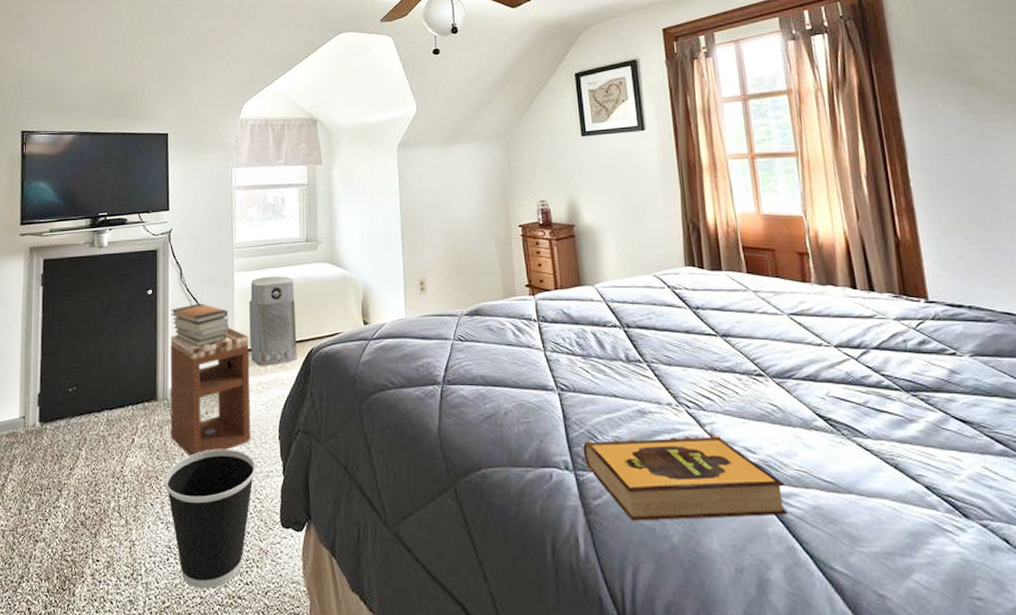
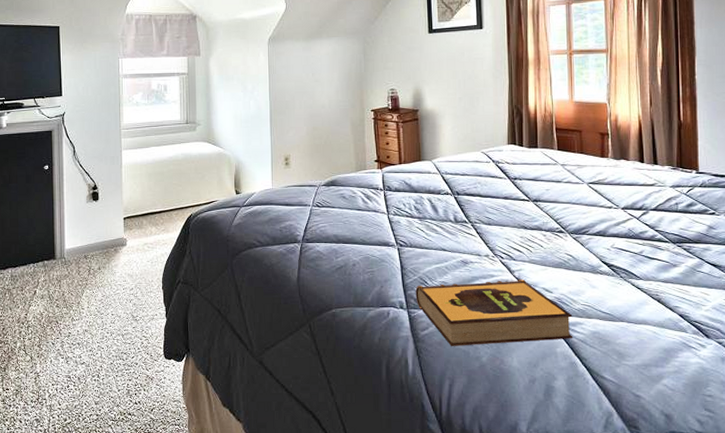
wastebasket: present [164,448,256,588] -> none [63,297,143,408]
nightstand: present [170,327,251,457] -> none [66,197,138,305]
book stack: present [171,302,229,348] -> none [66,176,118,214]
air purifier: present [249,276,297,366] -> none [136,153,178,229]

